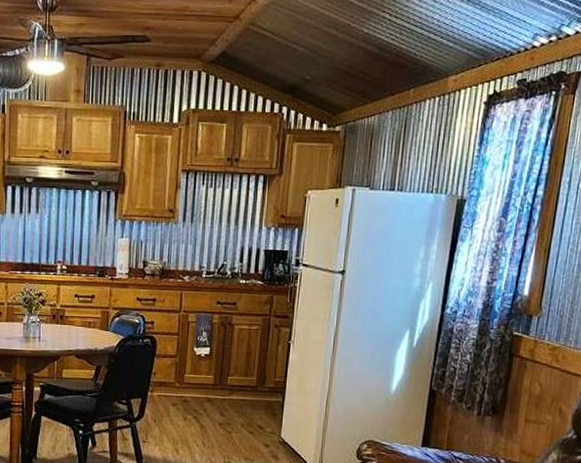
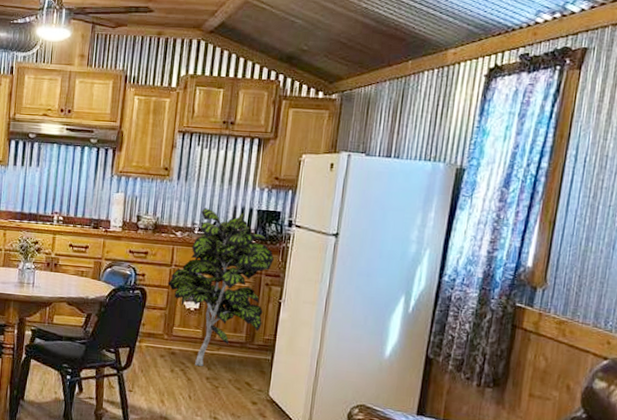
indoor plant: none [177,250,282,412] -> present [167,208,274,366]

